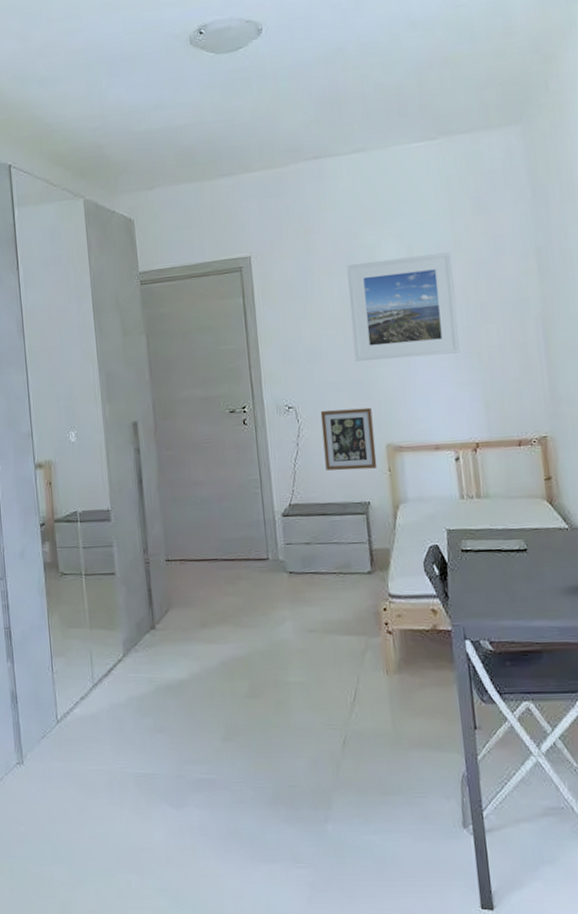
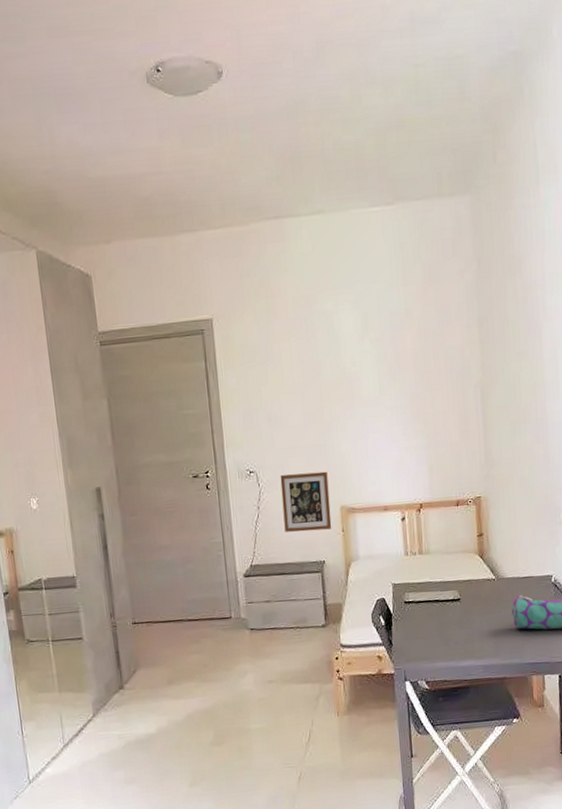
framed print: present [347,252,460,362] -> none [306,320,408,427]

